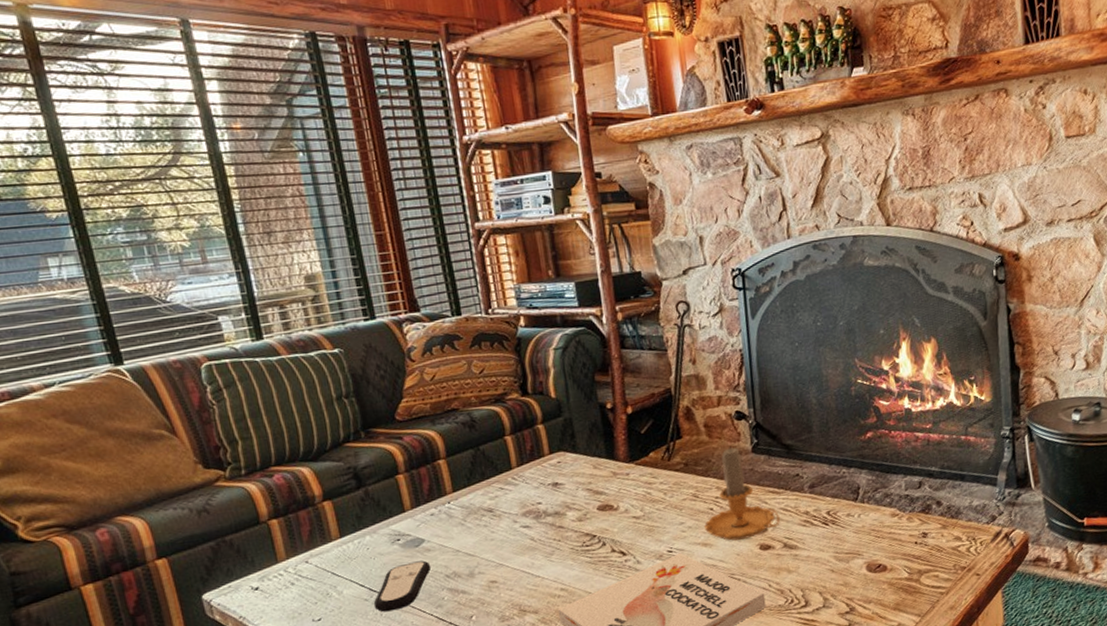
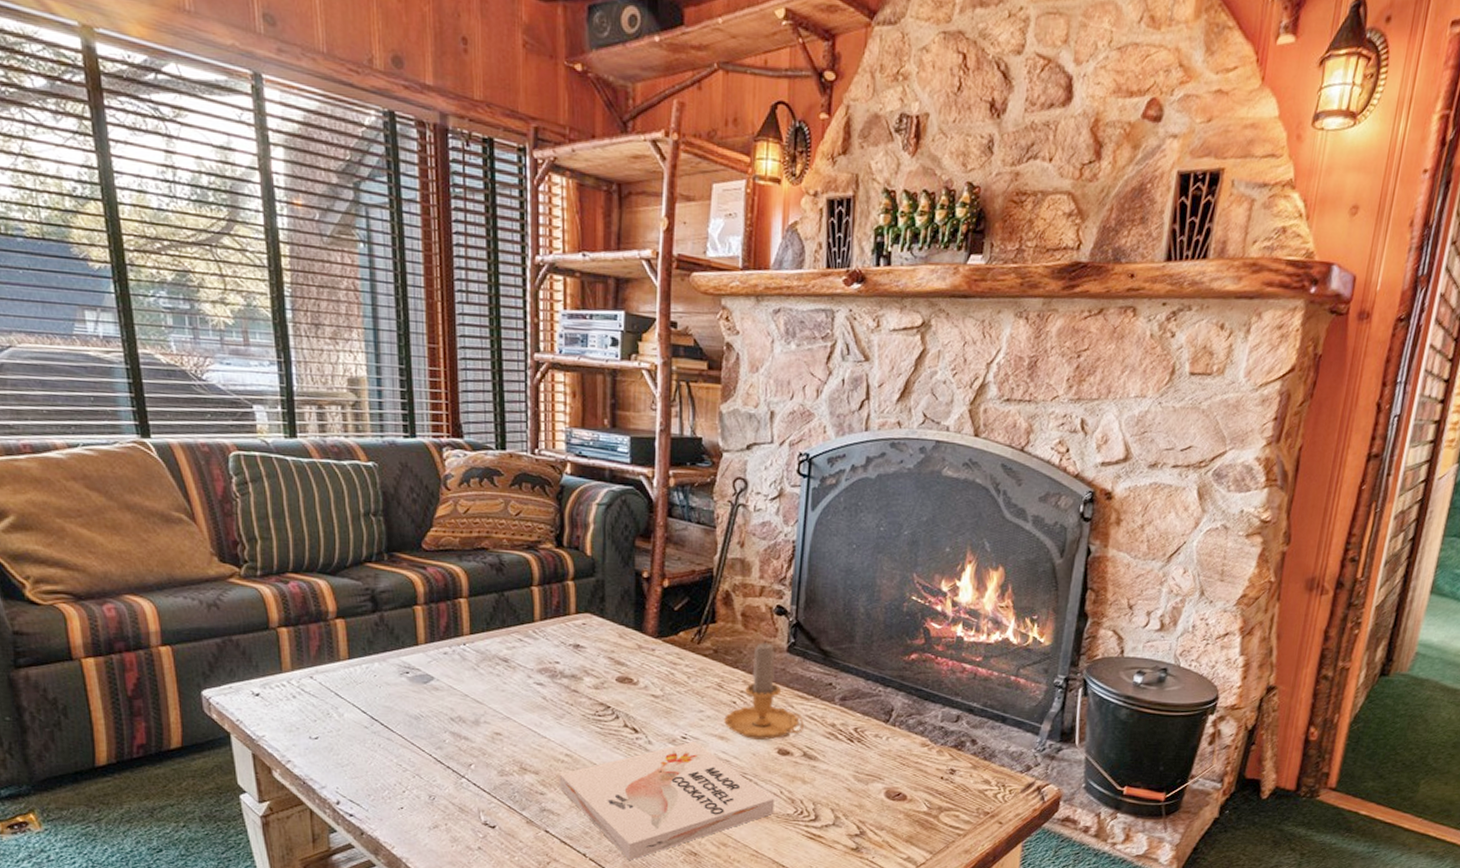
remote control: present [373,560,432,613] -> none [373,698,437,744]

